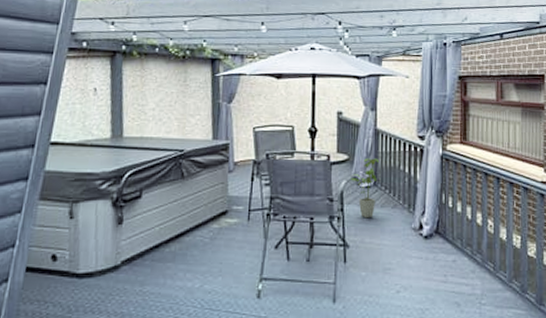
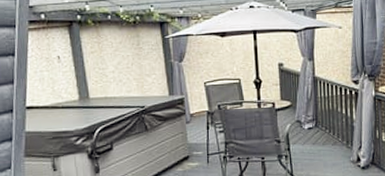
house plant: present [350,158,380,218] -> none [294,103,319,155]

